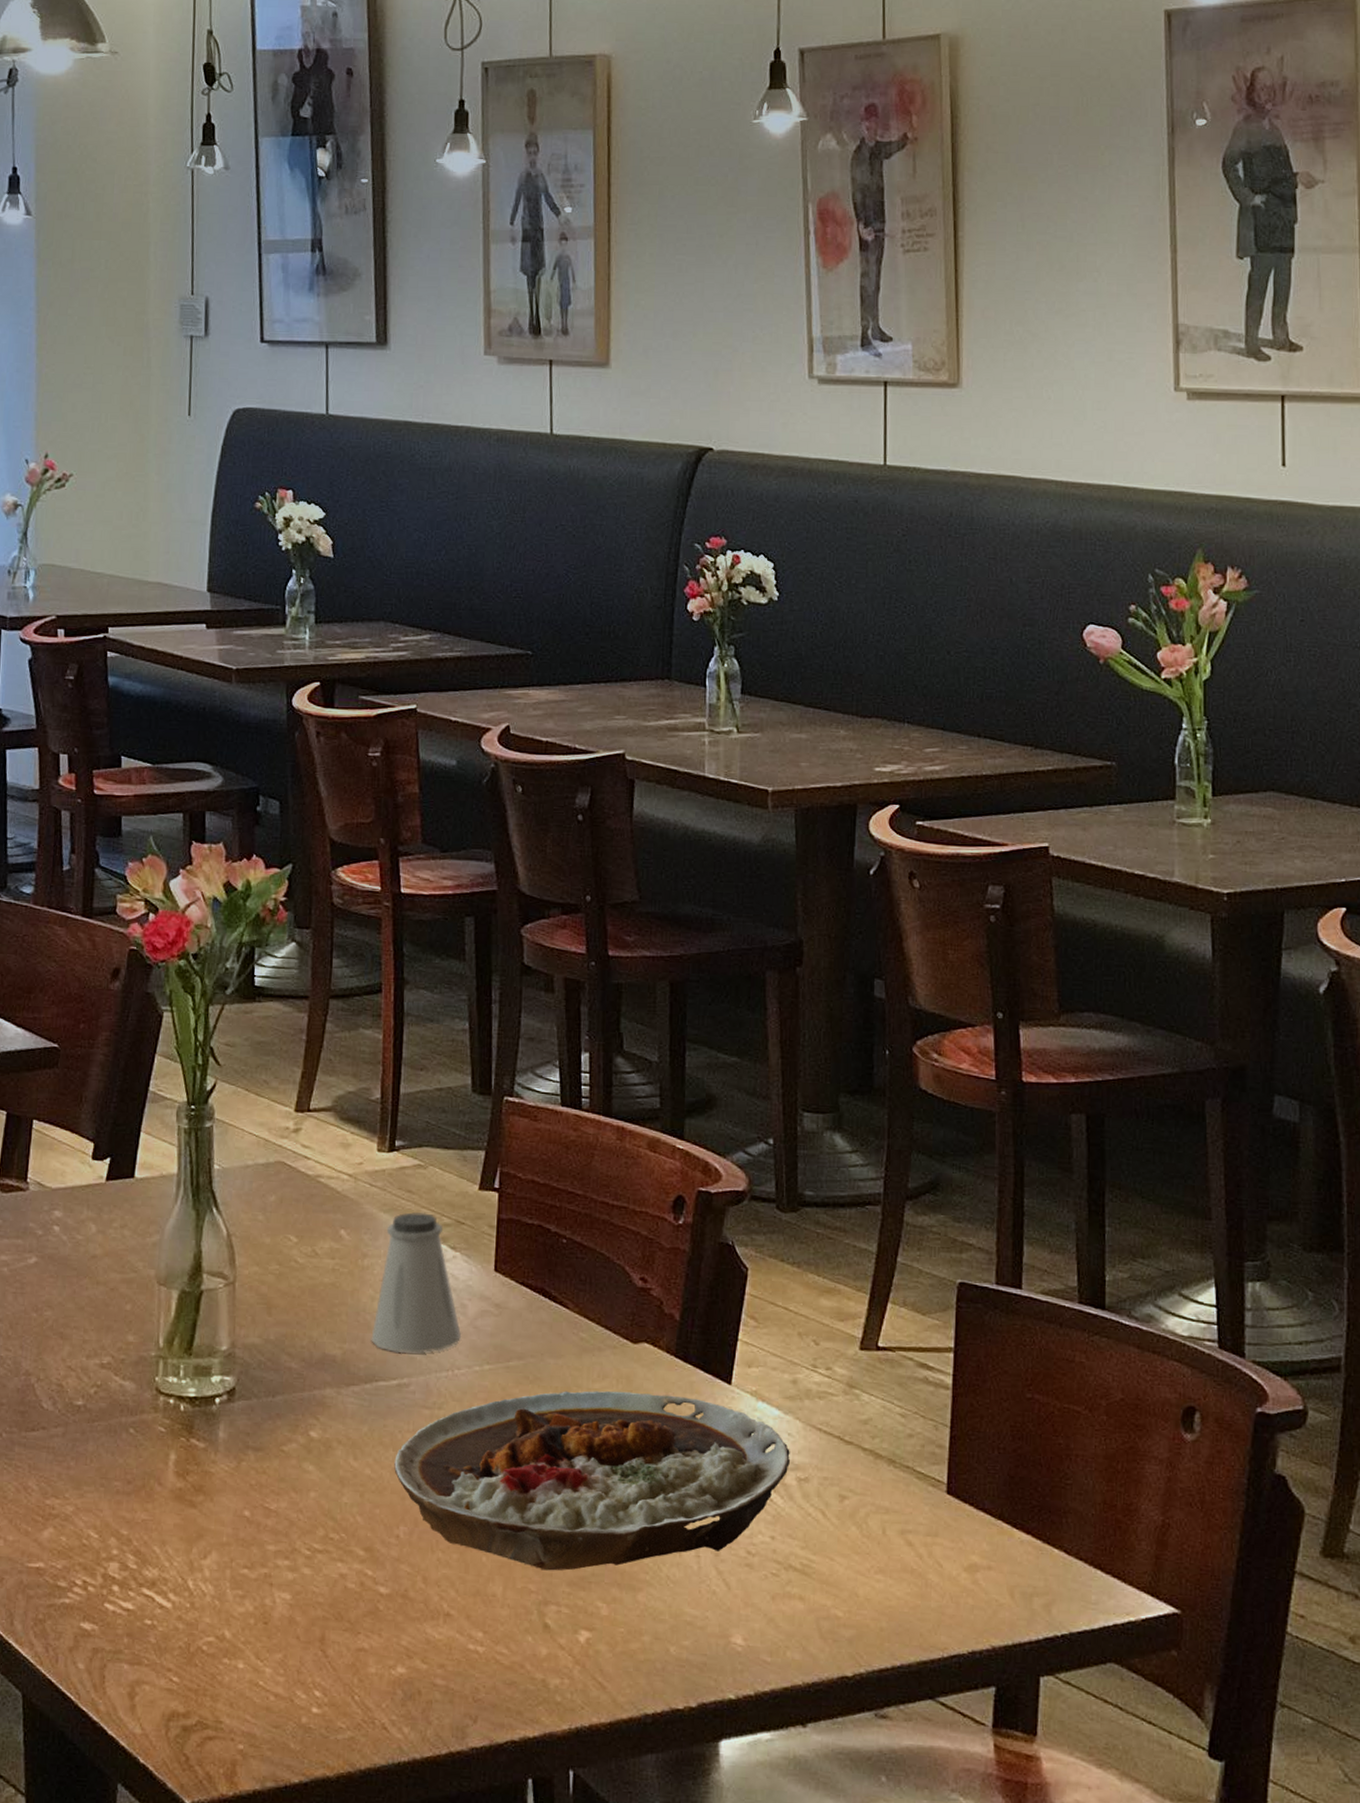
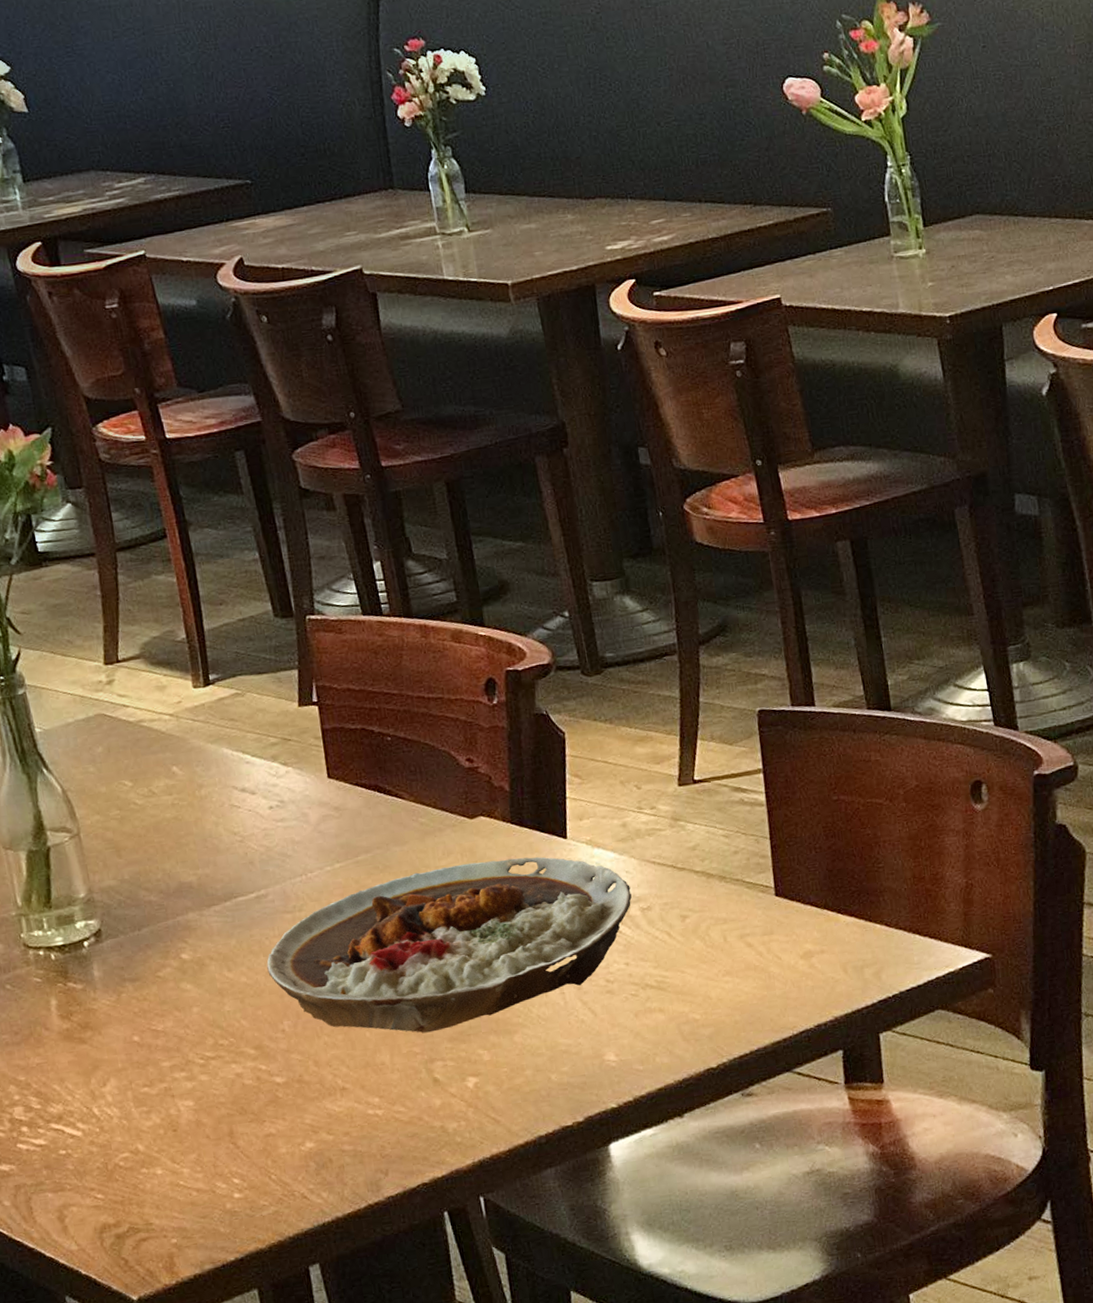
saltshaker: present [371,1212,462,1354] -> none [216,737,308,869]

